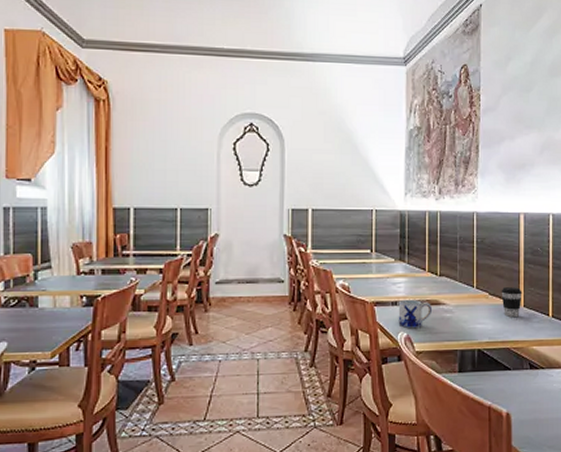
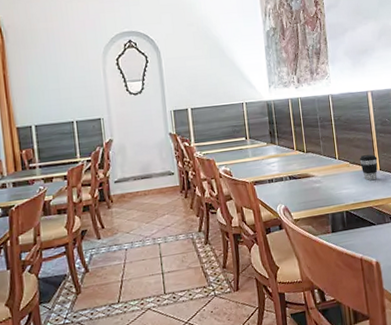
mug: present [398,299,433,329] -> none [274,175,304,201]

